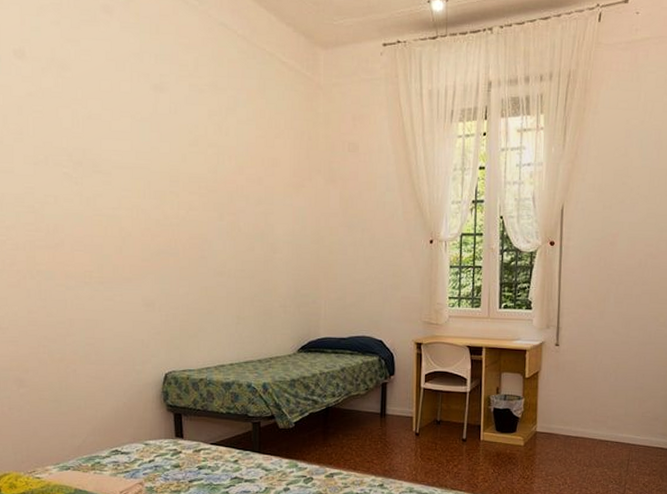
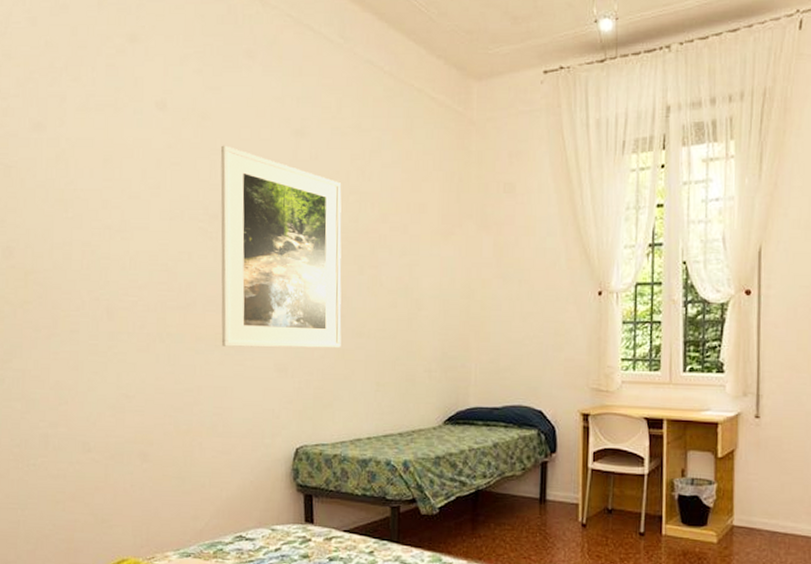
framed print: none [81,95,204,286] -> present [220,145,342,349]

